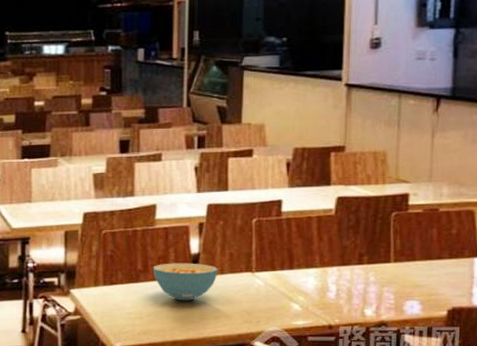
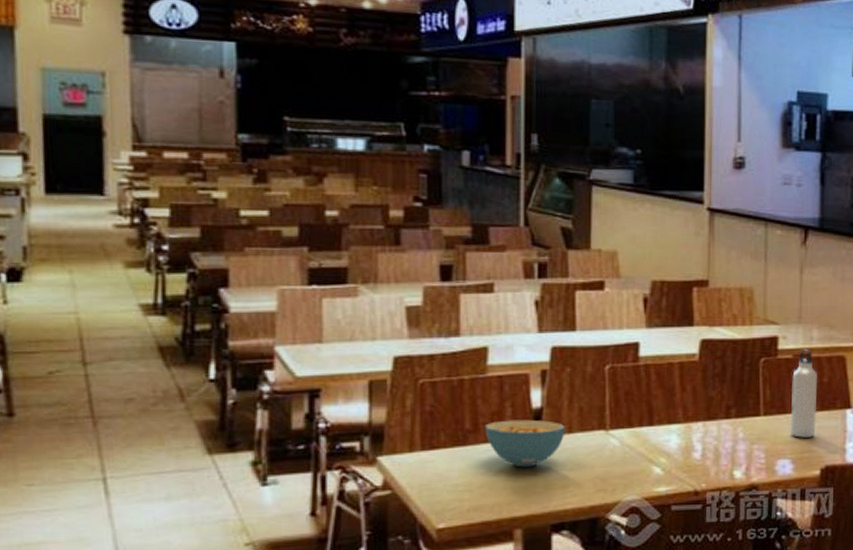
water bottle: none [418,204,446,282] -> present [790,349,817,438]

